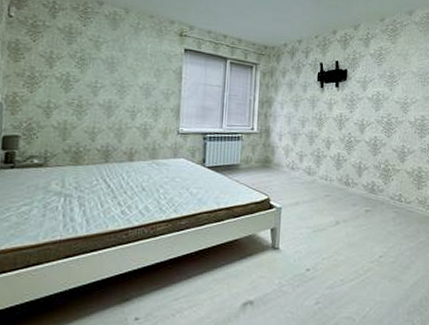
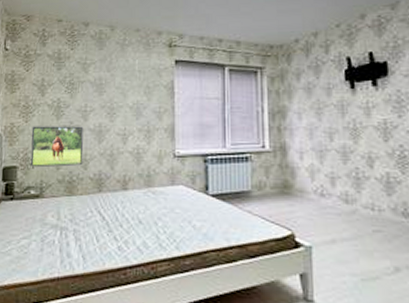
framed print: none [35,97,93,138] -> present [30,126,84,168]

